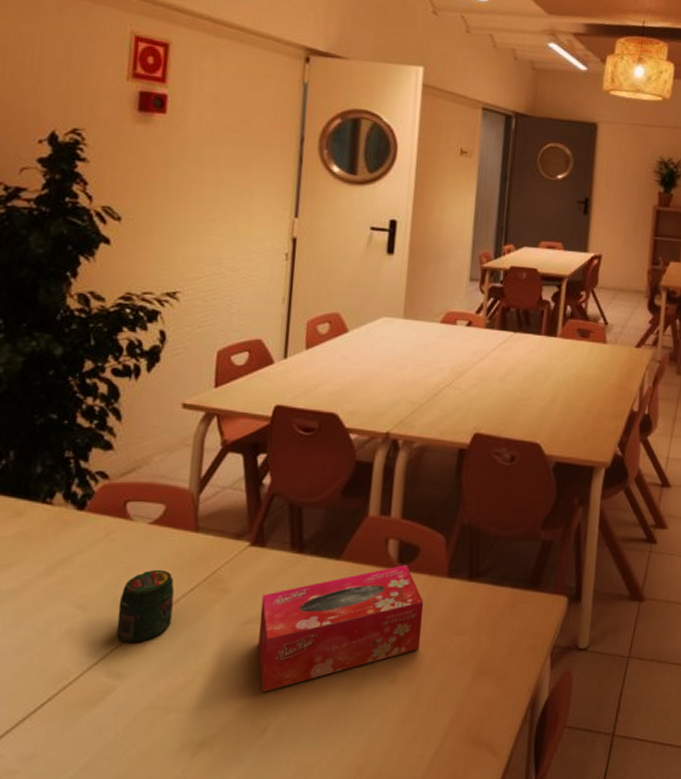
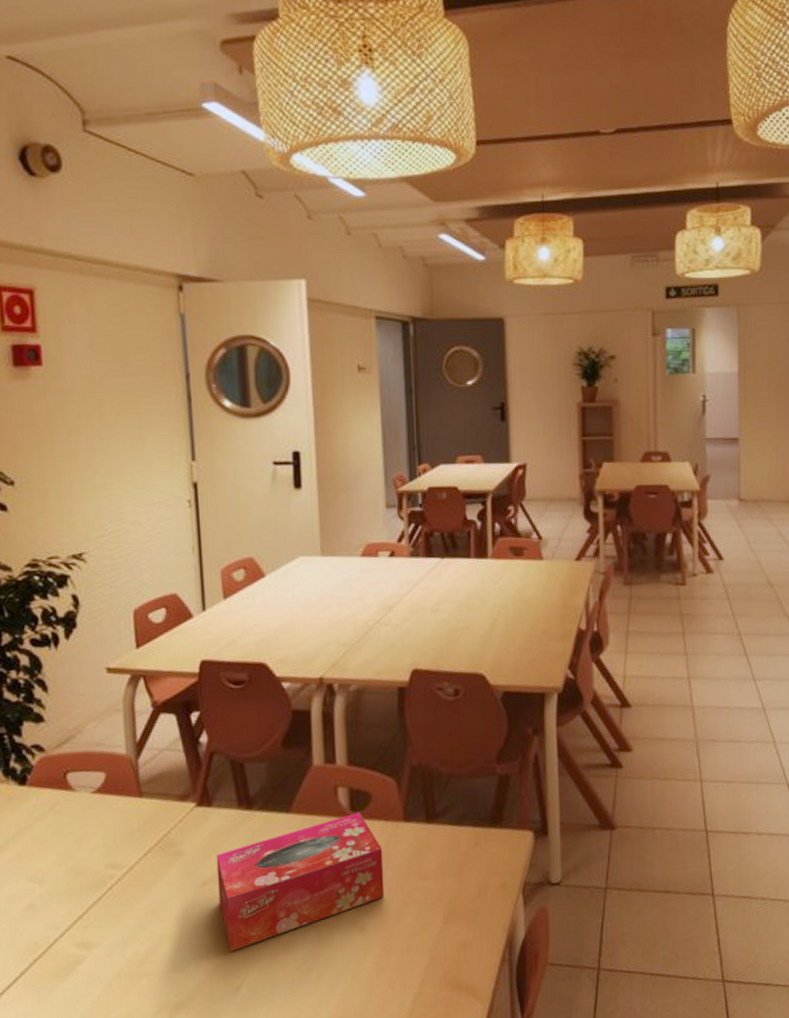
jar: present [117,569,175,642] -> none [74,837,130,913]

